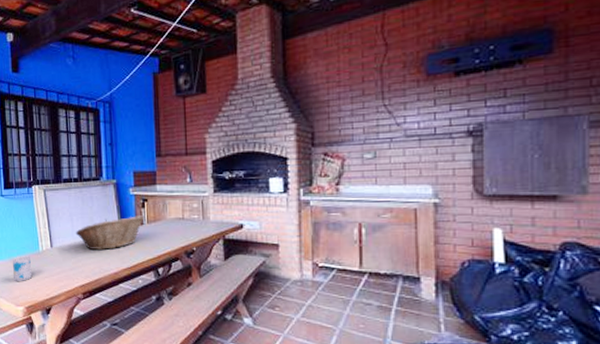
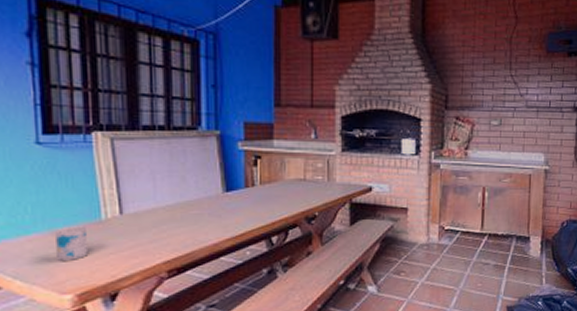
fruit basket: present [75,215,144,250] -> none [158,175,256,216]

